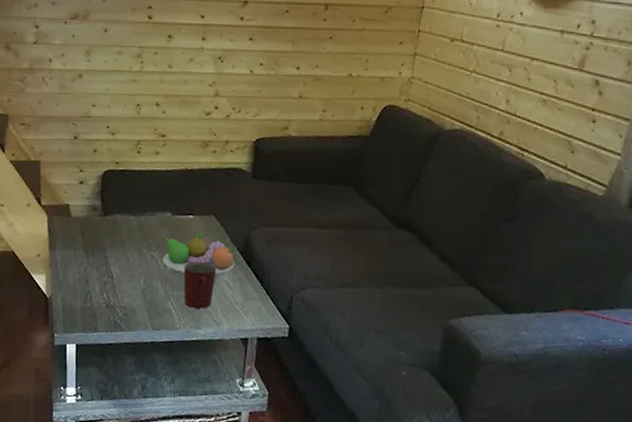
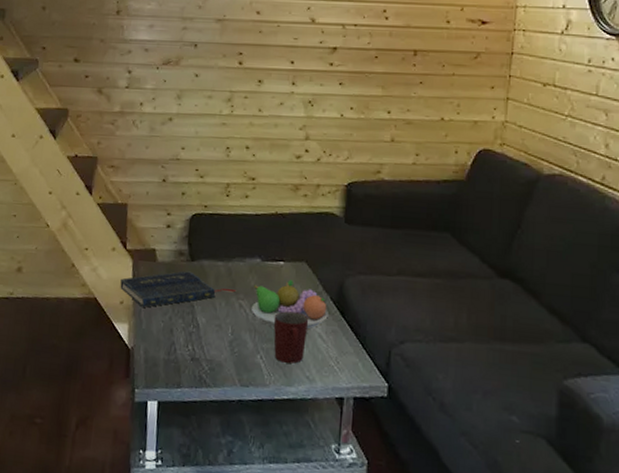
book: none [36,225,148,260] -> present [120,270,237,308]

